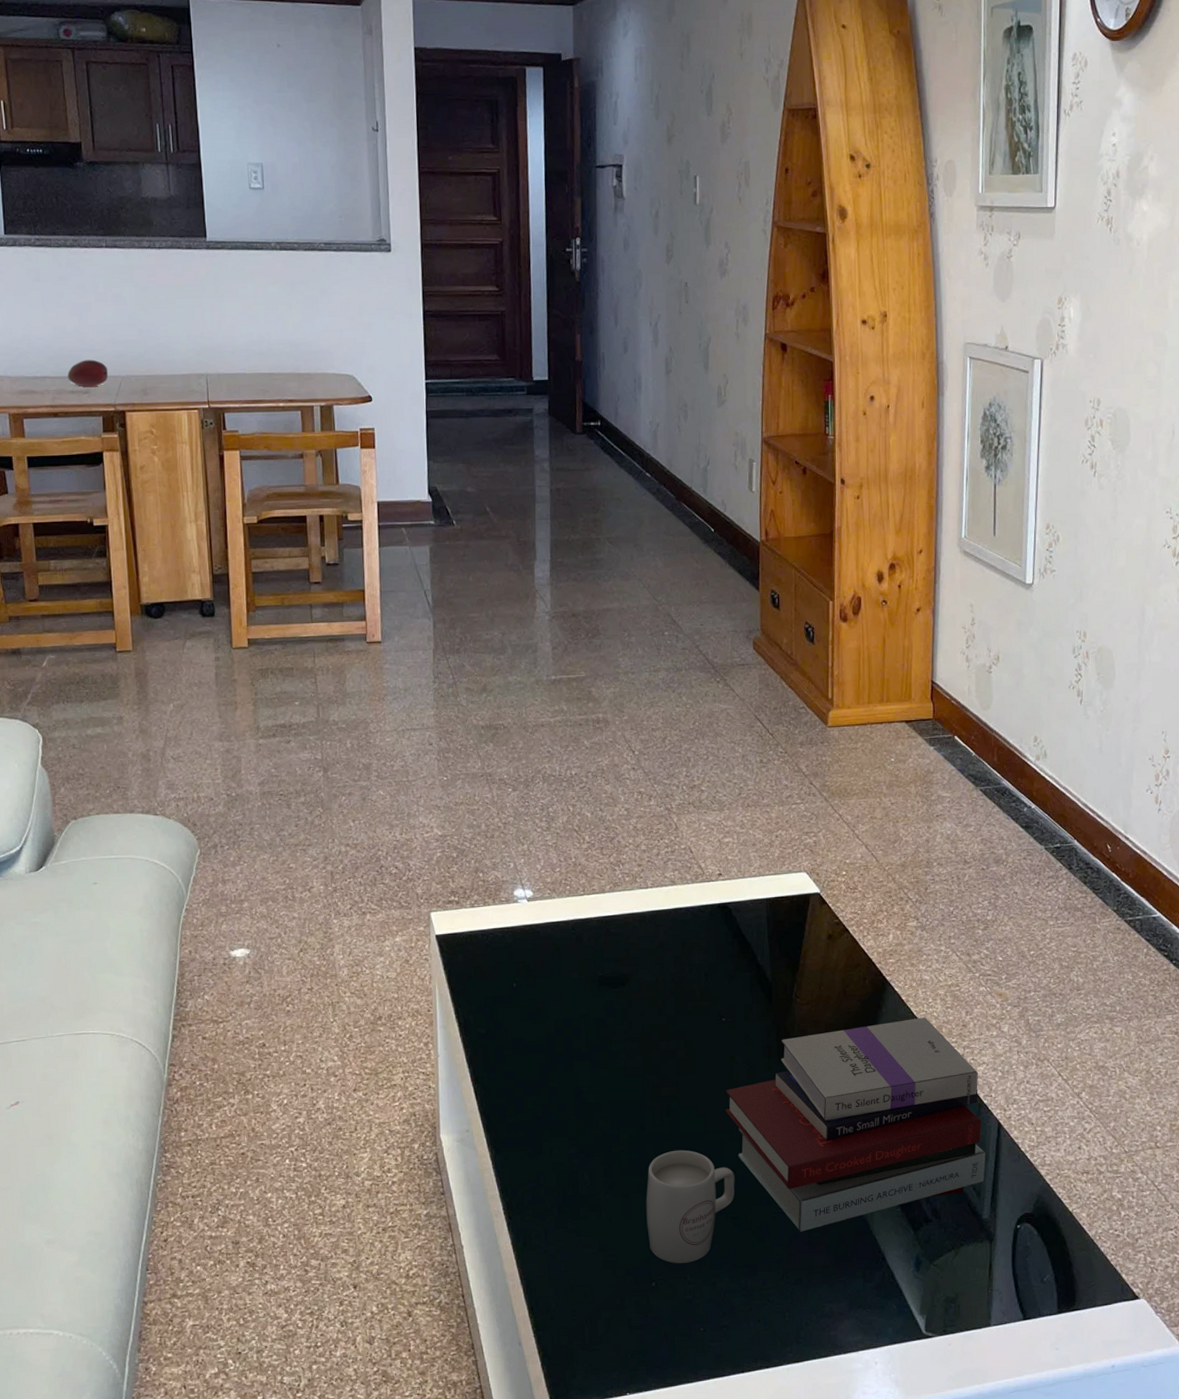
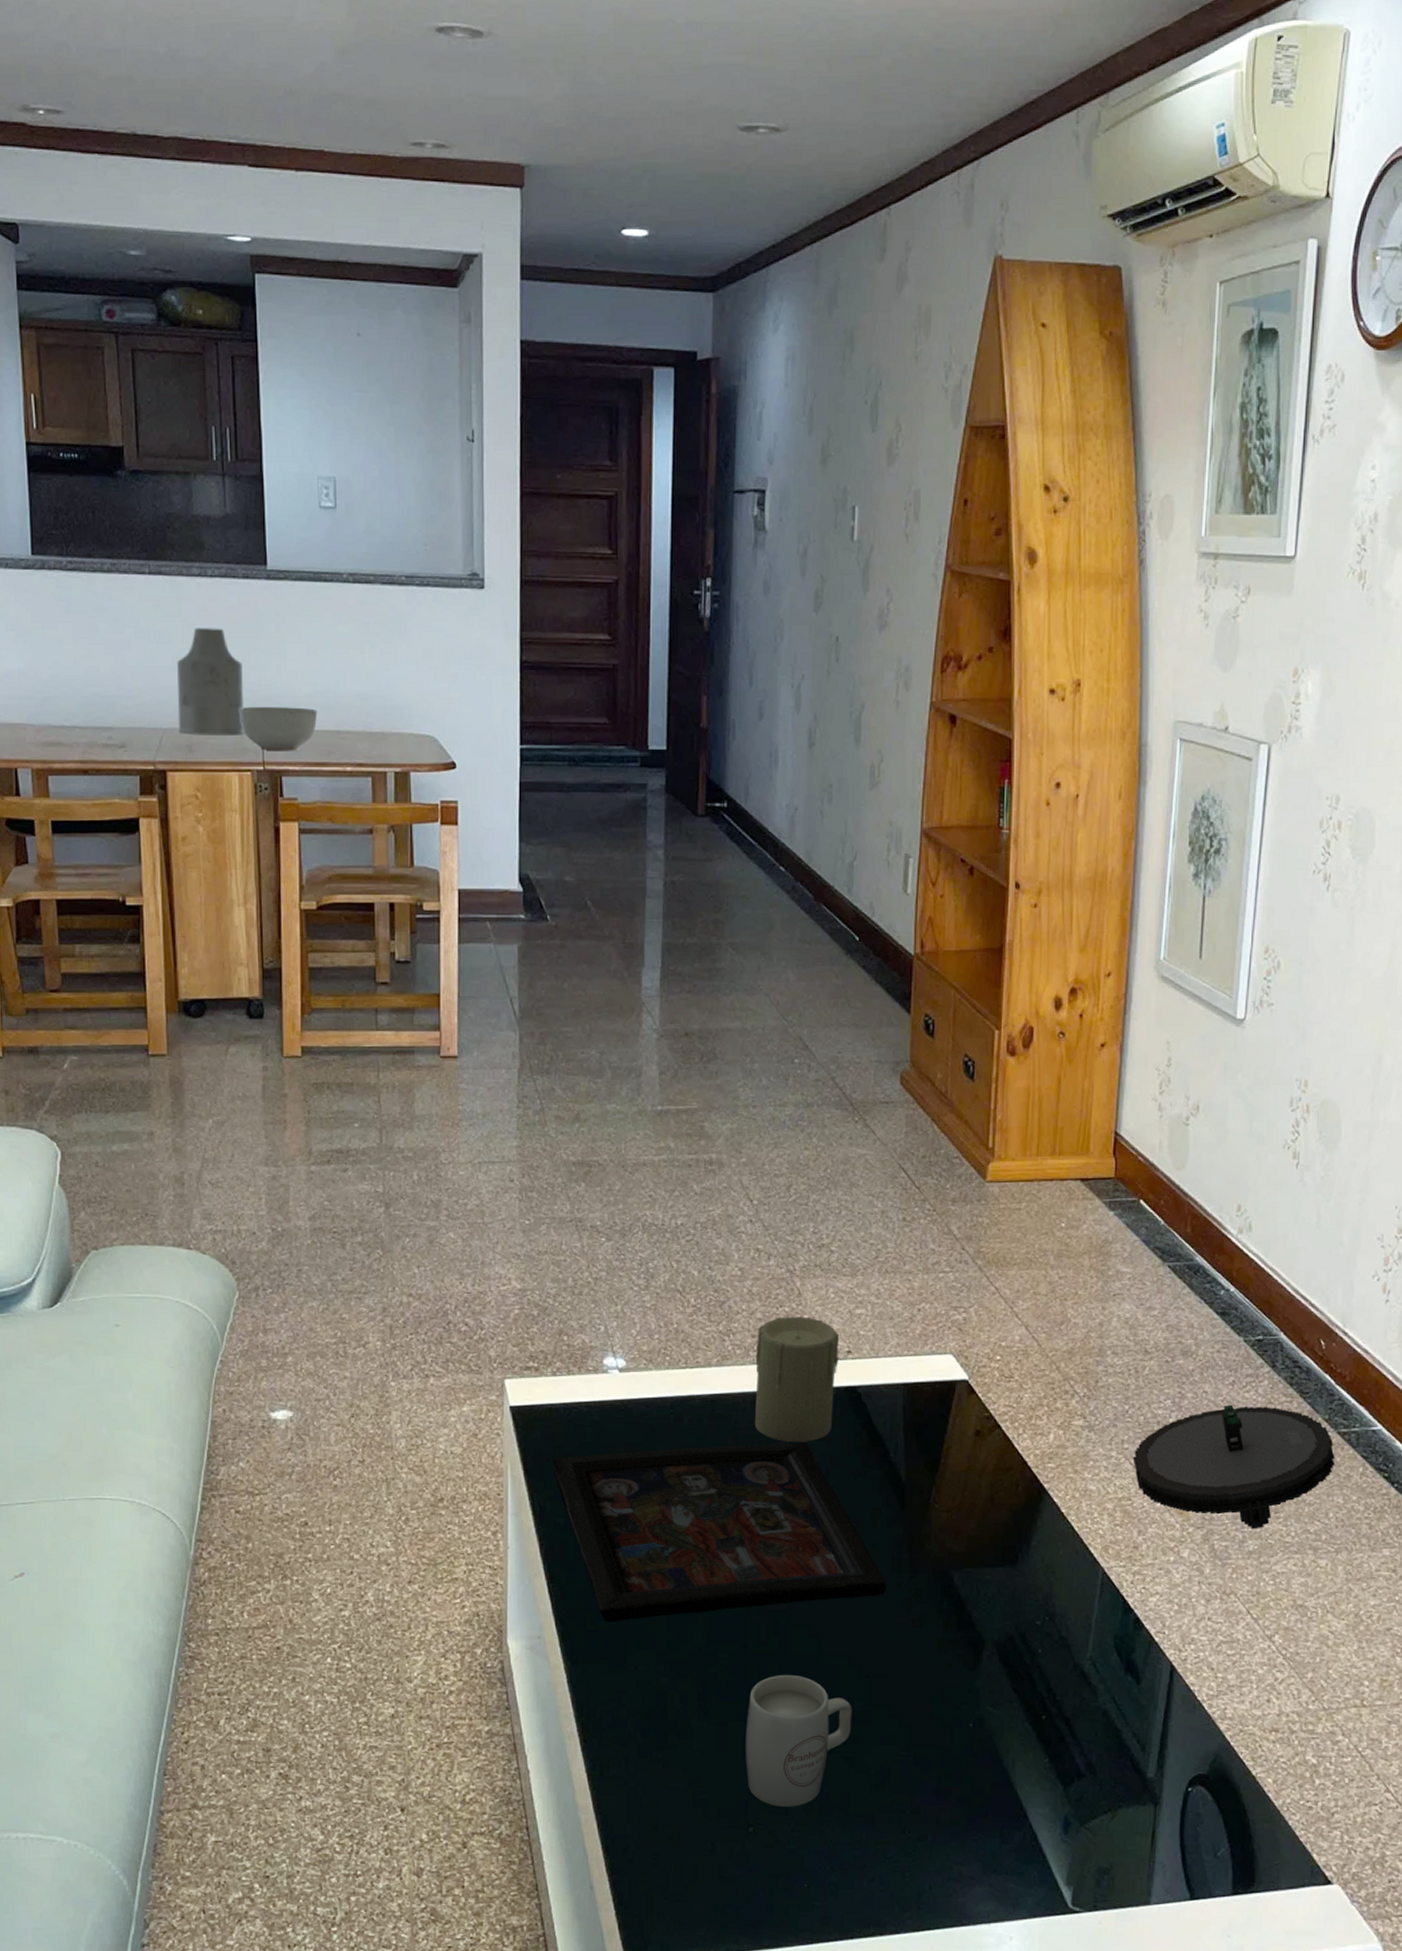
fruit: present [67,359,109,388] -> none [100,707,148,741]
vase: none [132,291,191,381] -> present [177,628,244,735]
bowl: none [187,354,254,392] -> present [240,707,318,751]
decorative tray: none [473,952,759,1114] -> present [552,1442,886,1622]
candle: none [642,847,712,953] -> present [754,1316,840,1442]
books: present [725,1017,986,1232] -> none [844,1534,1154,1779]
robot vacuum: none [958,902,1124,1005] -> present [1132,1404,1335,1529]

